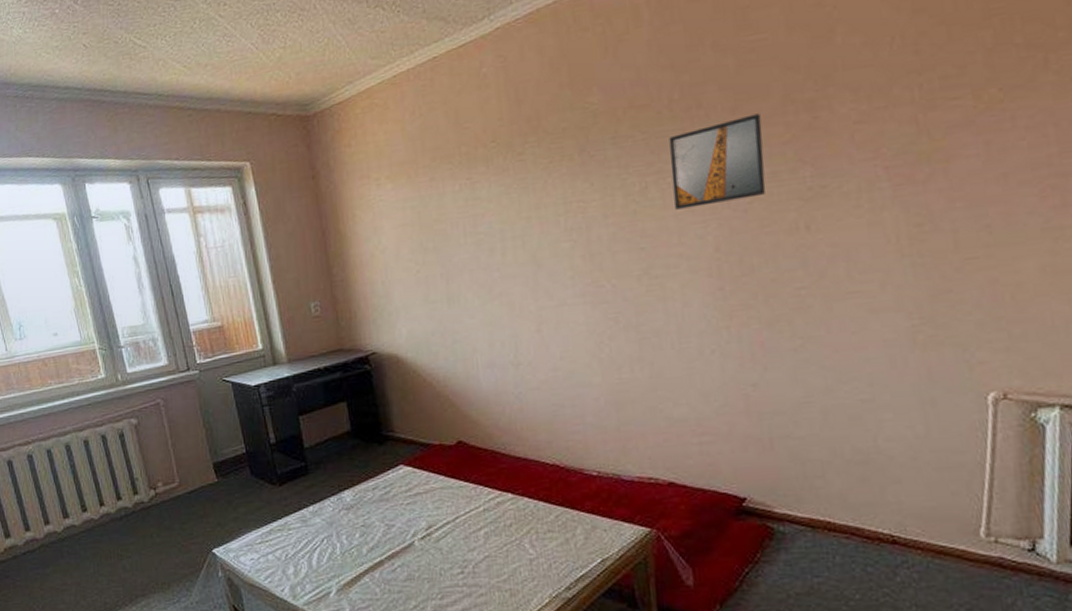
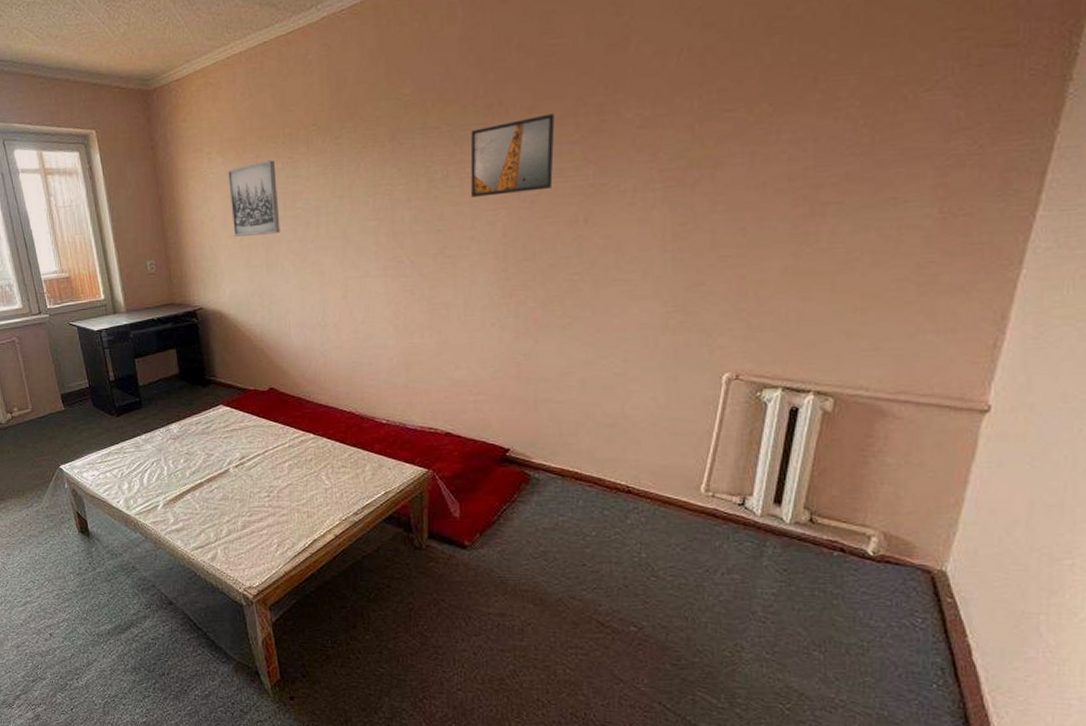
wall art: none [398,182,461,269] -> present [227,160,280,237]

